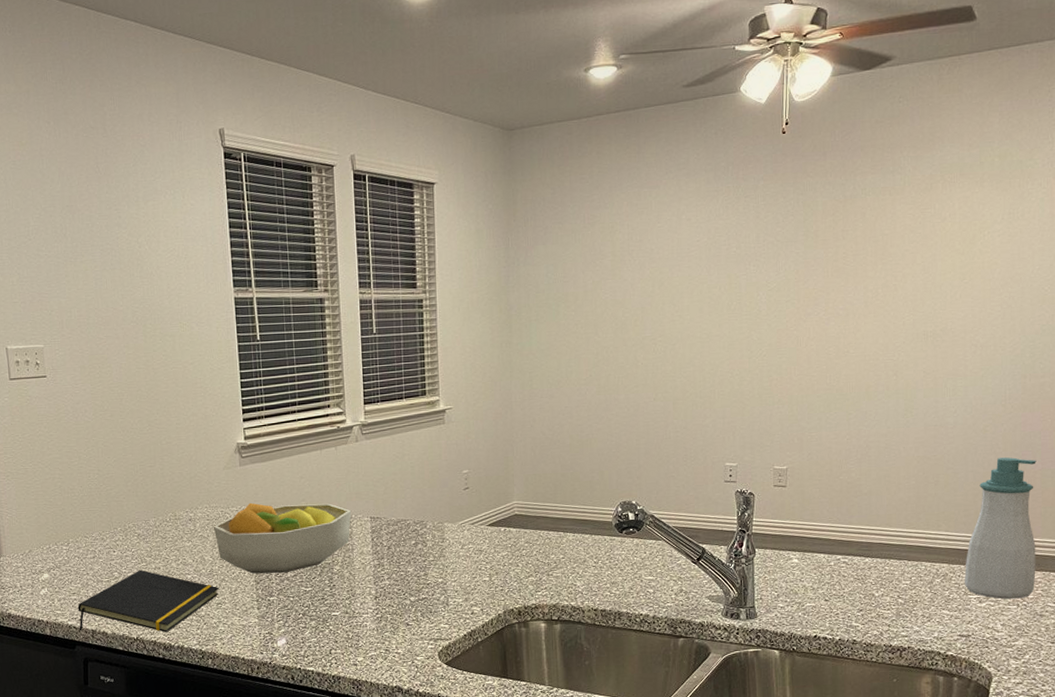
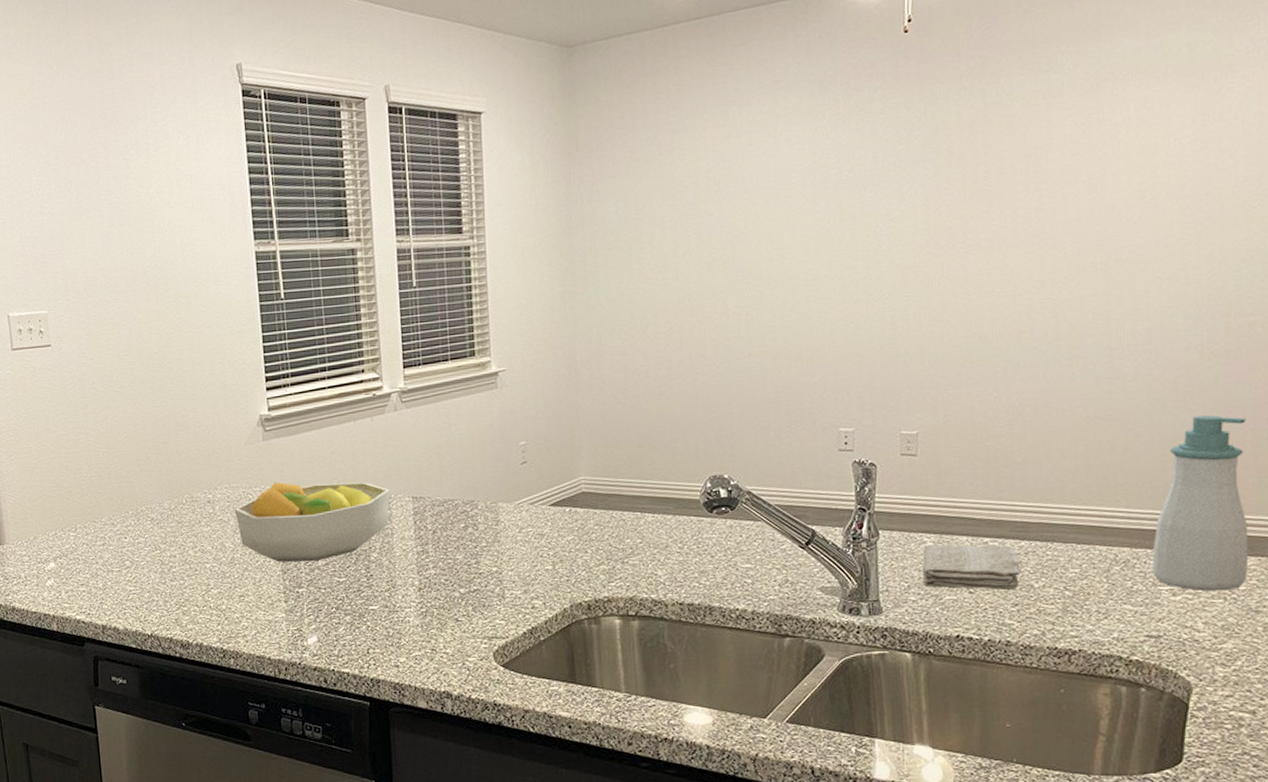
notepad: present [77,569,219,632] -> none [86,558,241,628]
washcloth: none [788,560,865,599] -> present [922,544,1021,591]

